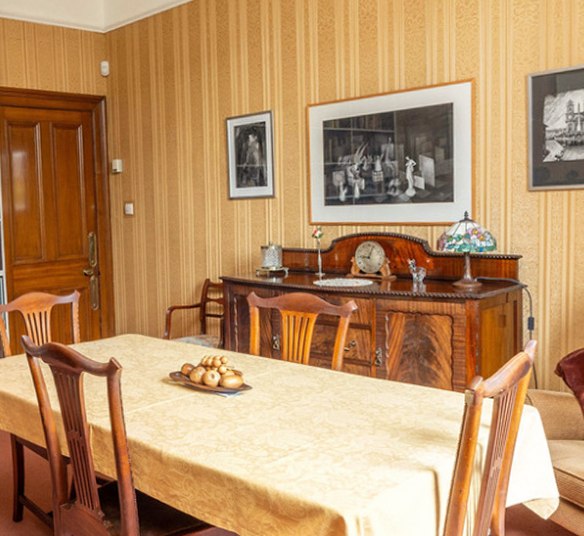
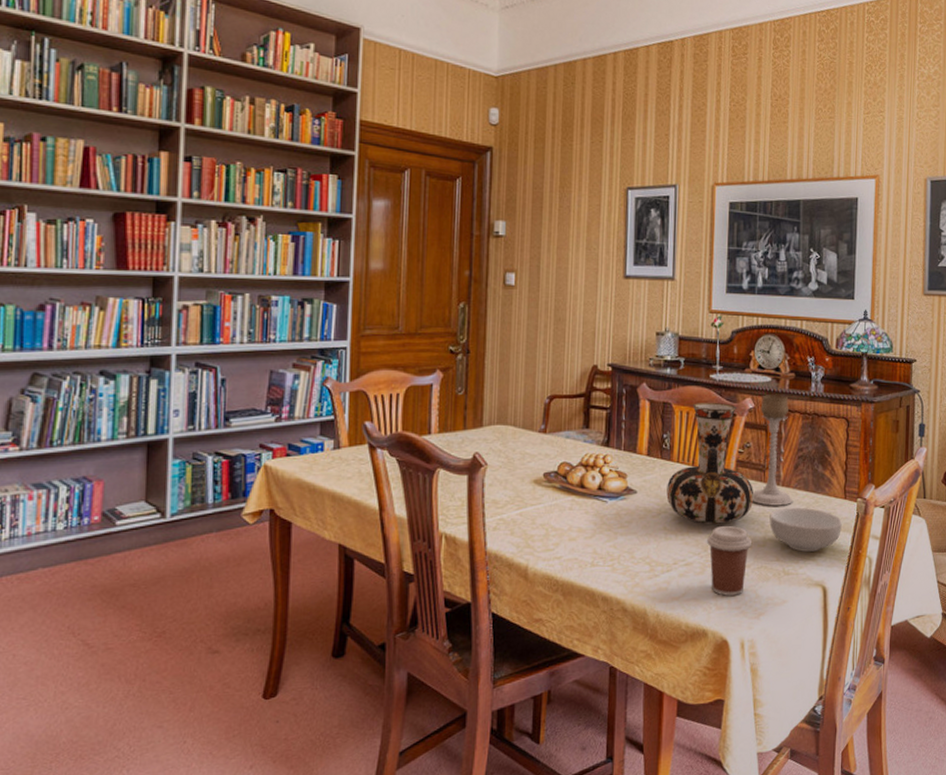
vase: none [279,306,362,416] -> present [666,403,754,525]
coffee cup: none [319,417,362,478] -> present [707,526,753,596]
candle holder: none [359,296,400,398] -> present [752,395,793,506]
cereal bowl: none [378,399,450,439] -> present [769,507,842,552]

